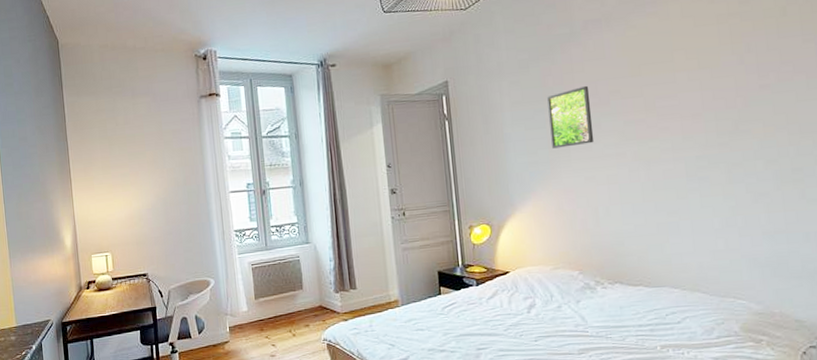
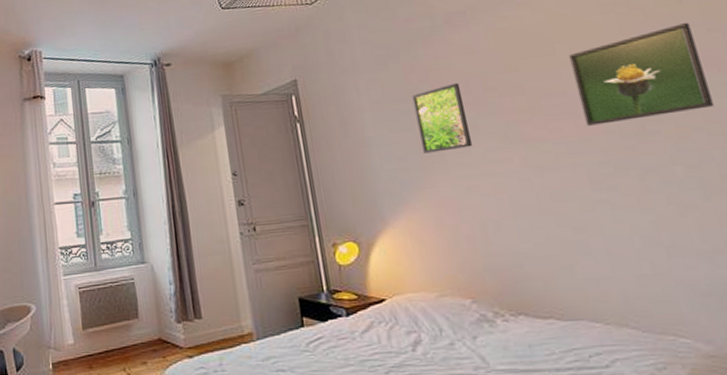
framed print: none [684,34,797,125] -> present [569,23,714,126]

